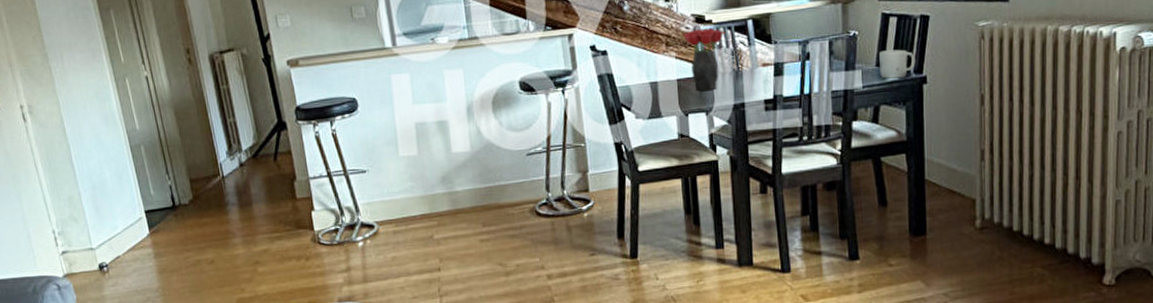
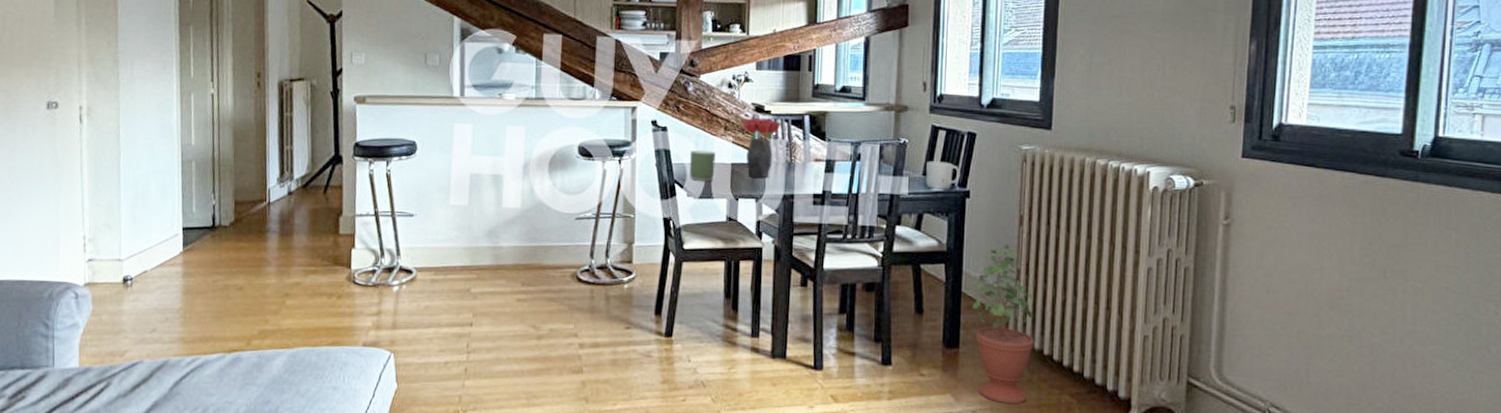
mug: none [633,69,661,102] -> present [689,149,716,181]
potted plant: none [929,124,1002,283] -> present [965,241,1034,404]

